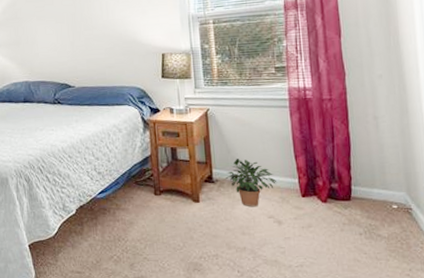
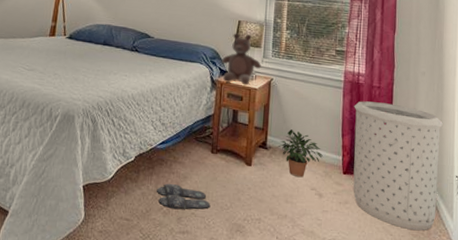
slippers: none [103,231,163,257] -> present [156,183,211,210]
teddy bear: none [150,66,194,121] -> present [221,33,261,86]
laundry basket: none [304,115,415,246] -> present [353,101,443,231]

